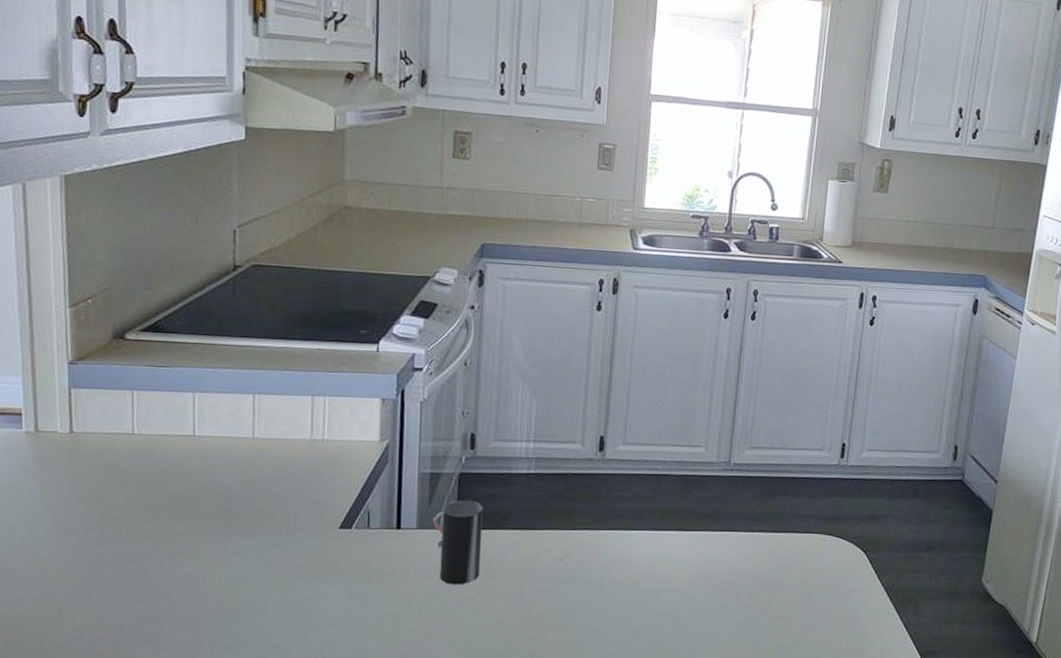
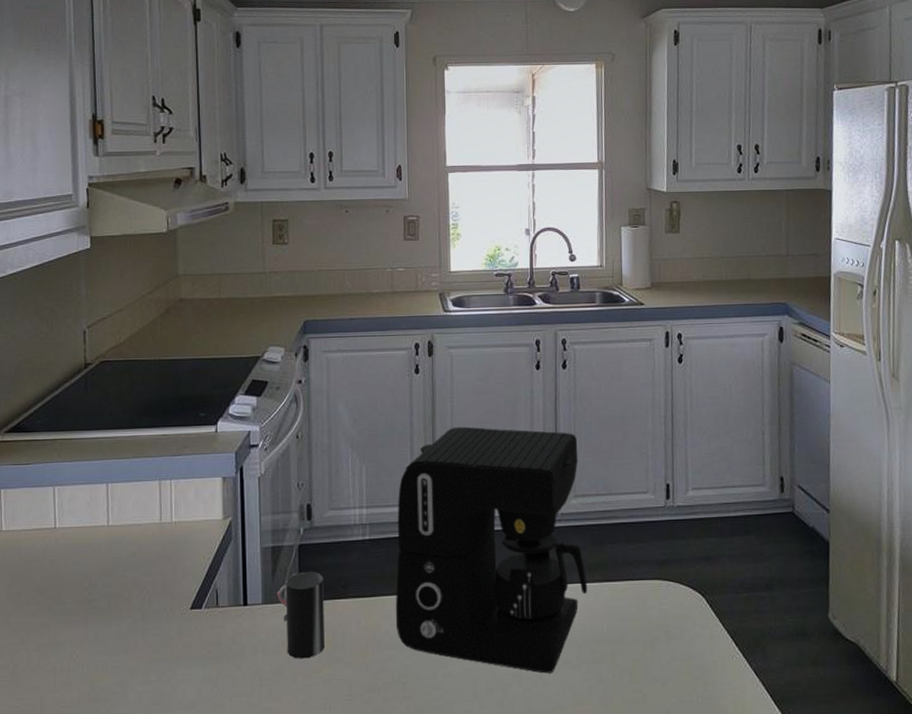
coffee maker: none [555,368,759,615] -> present [395,426,588,674]

